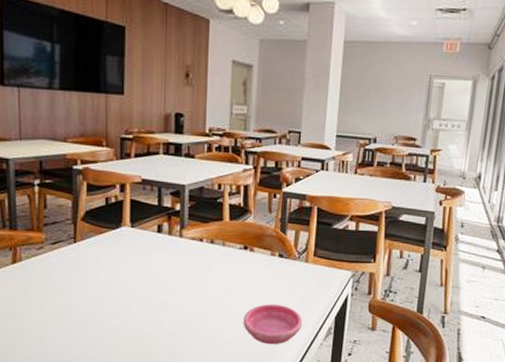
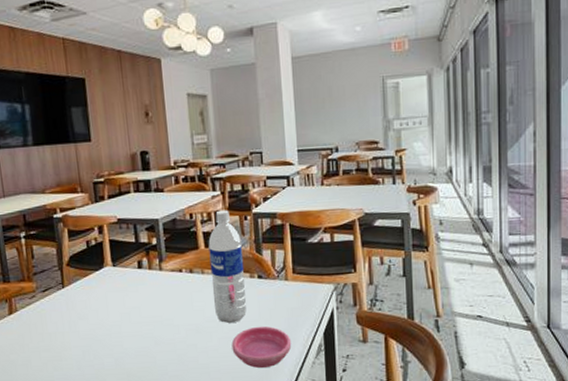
water bottle: none [230,184,268,298] -> present [208,210,247,324]

